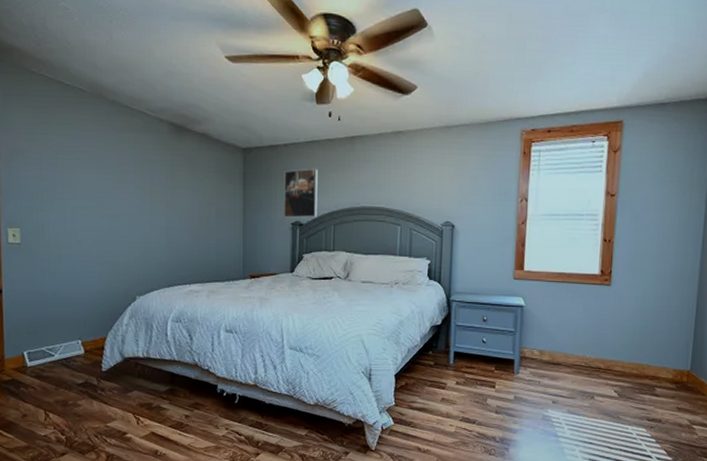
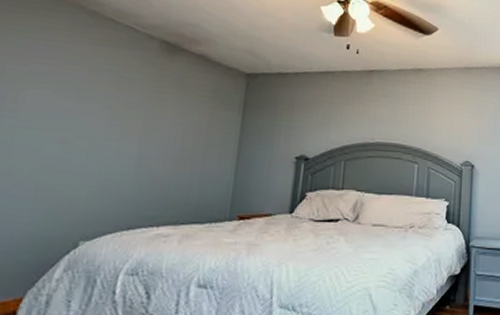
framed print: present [284,168,318,218] -> none [287,99,331,152]

